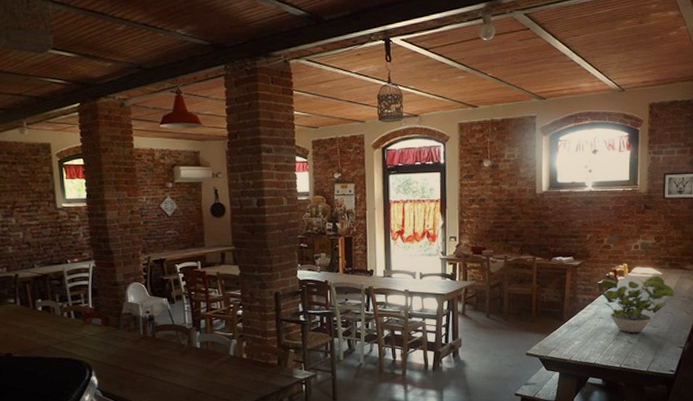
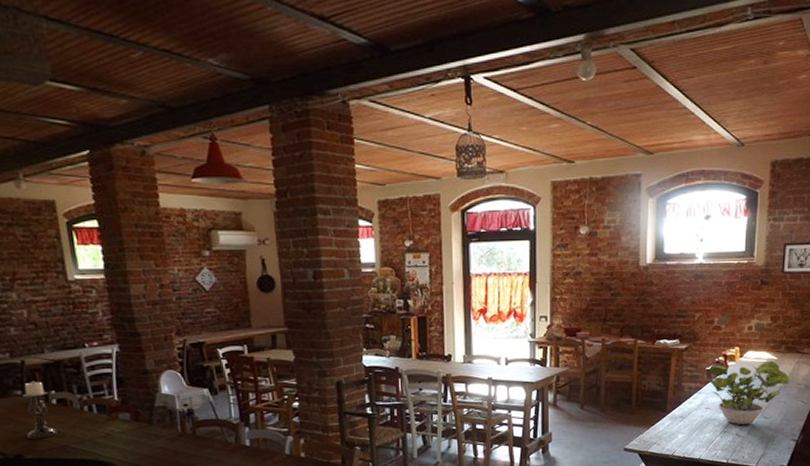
candle holder: none [15,290,41,340] -> present [22,380,58,439]

